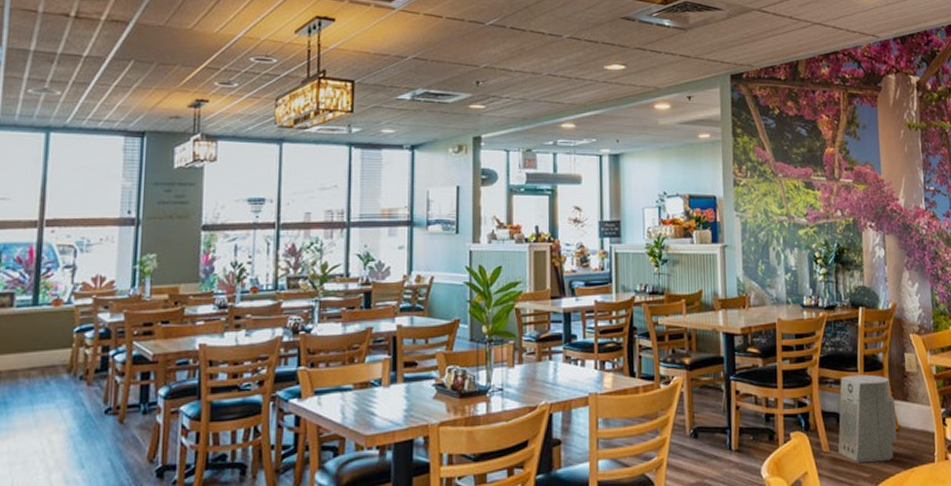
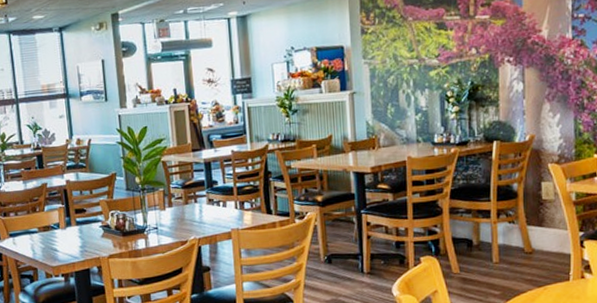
air purifier: present [838,374,897,463] -> none [468,203,530,282]

